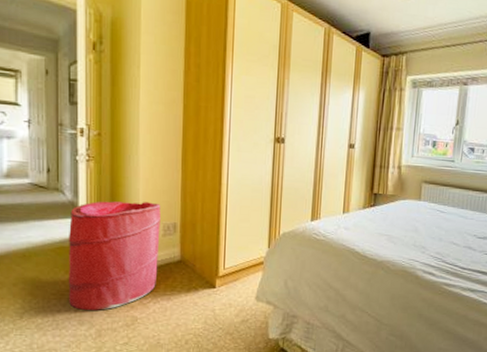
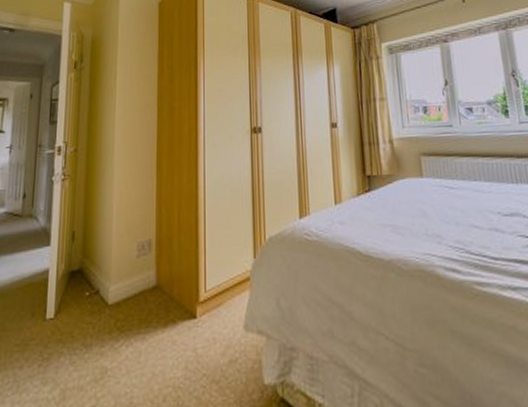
laundry hamper: present [68,201,161,310] -> none [33,218,135,364]

